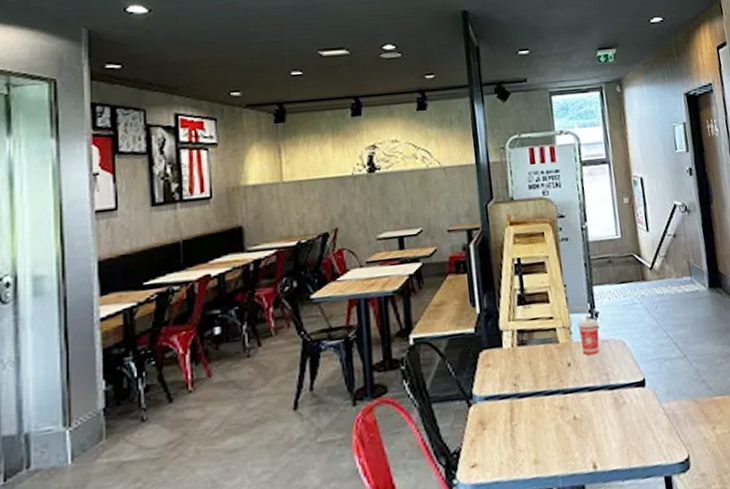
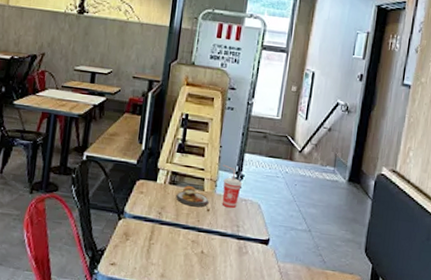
burger: none [528,341,568,366] -> present [175,186,209,208]

